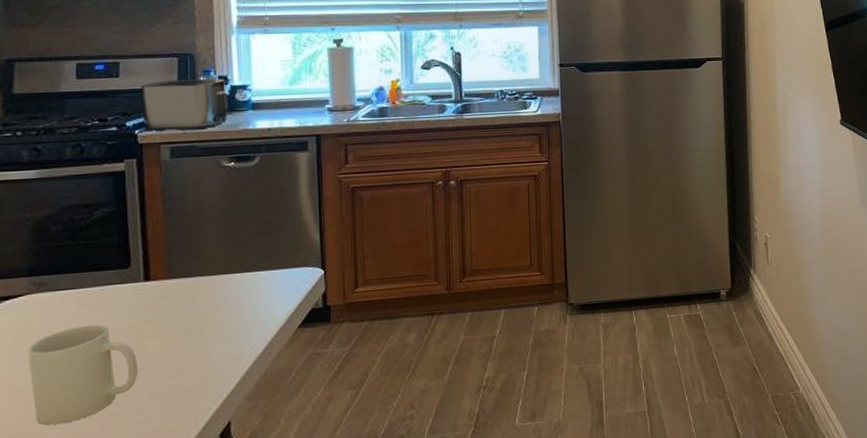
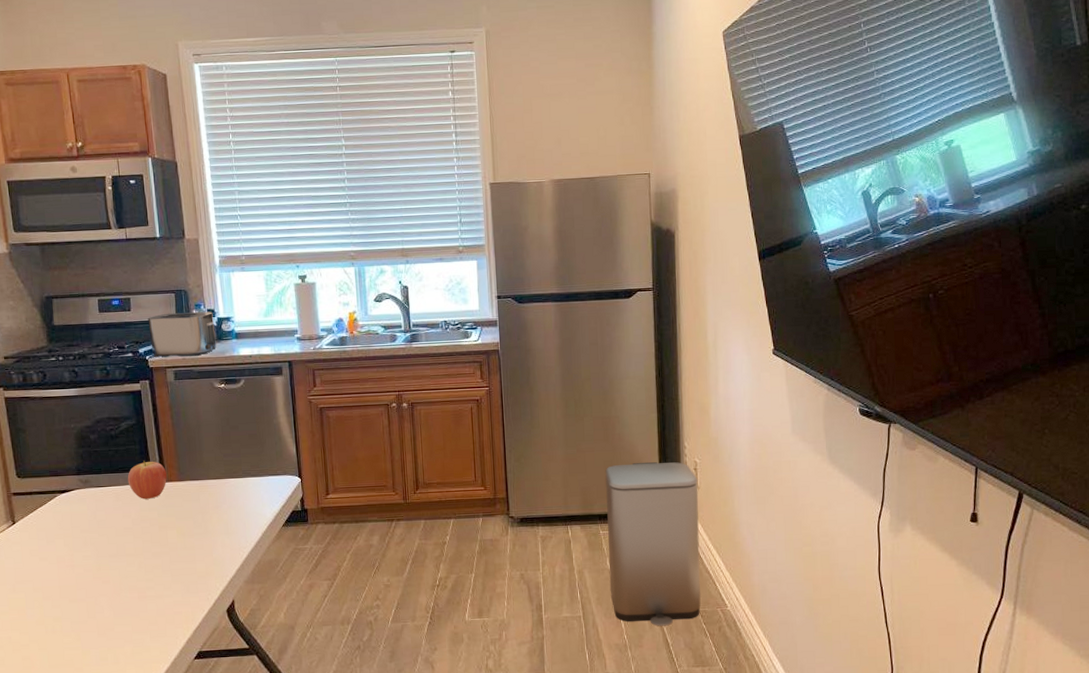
mug: present [28,324,137,426] -> none [81,515,162,593]
fruit: none [98,255,151,303] -> present [127,460,167,499]
pedal bin: none [673,237,773,417] -> present [605,462,701,627]

